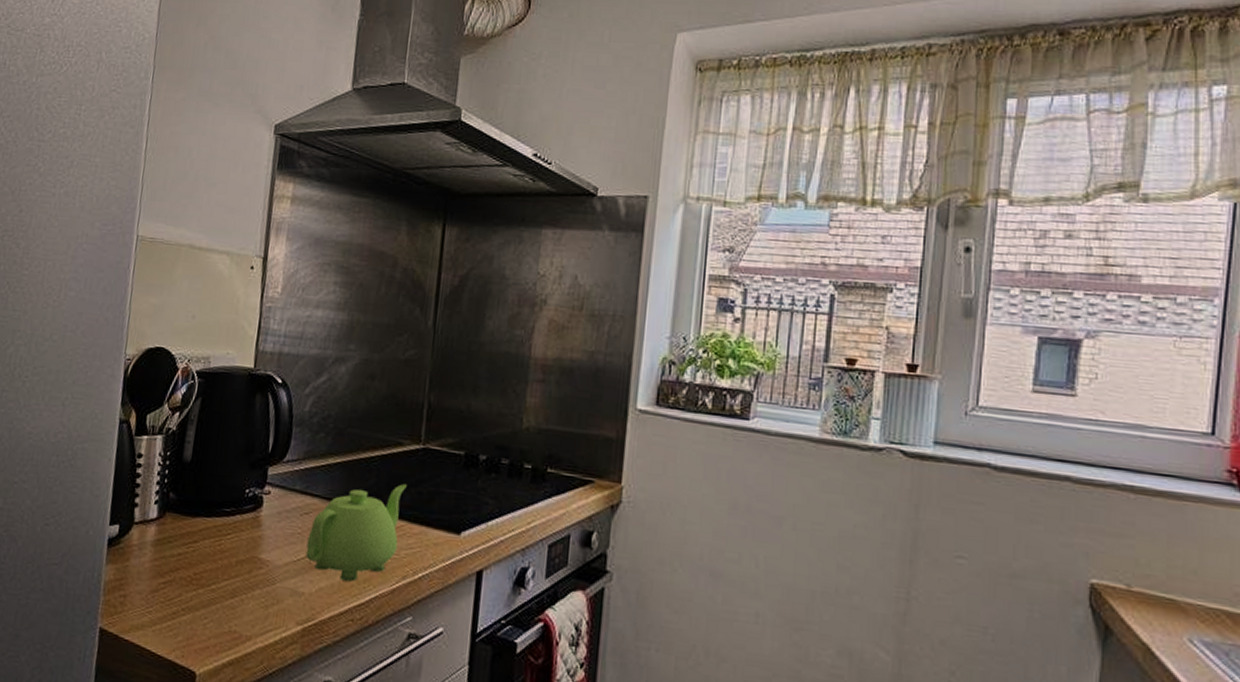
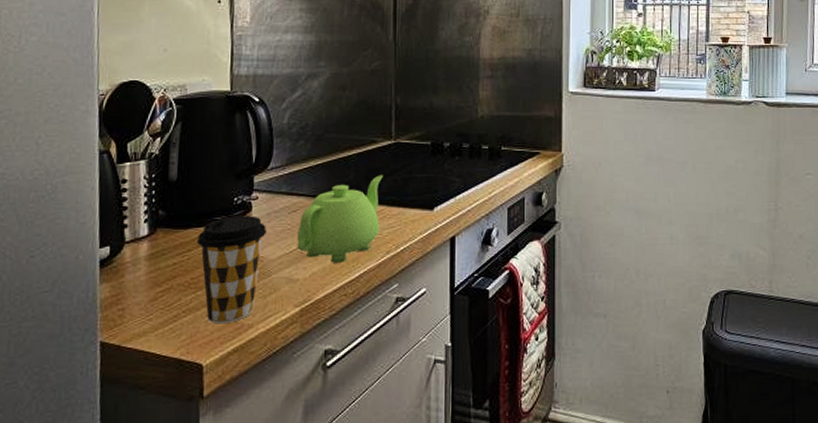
coffee cup: none [203,509,277,631] -> present [196,216,267,324]

